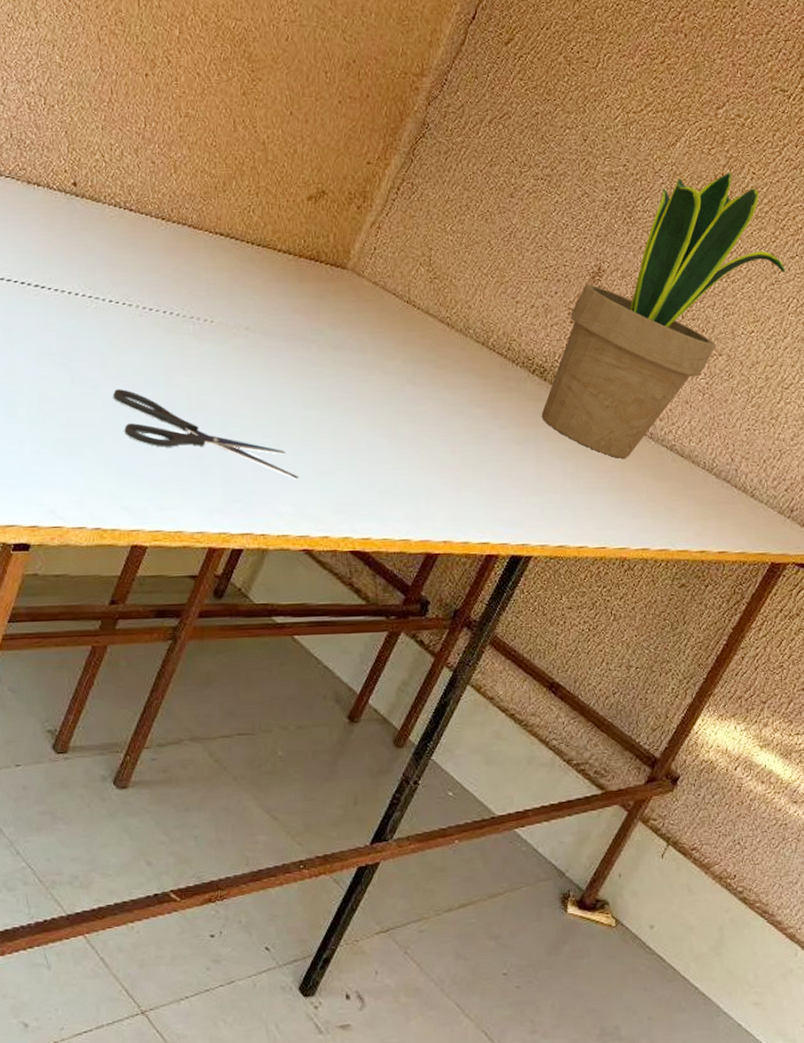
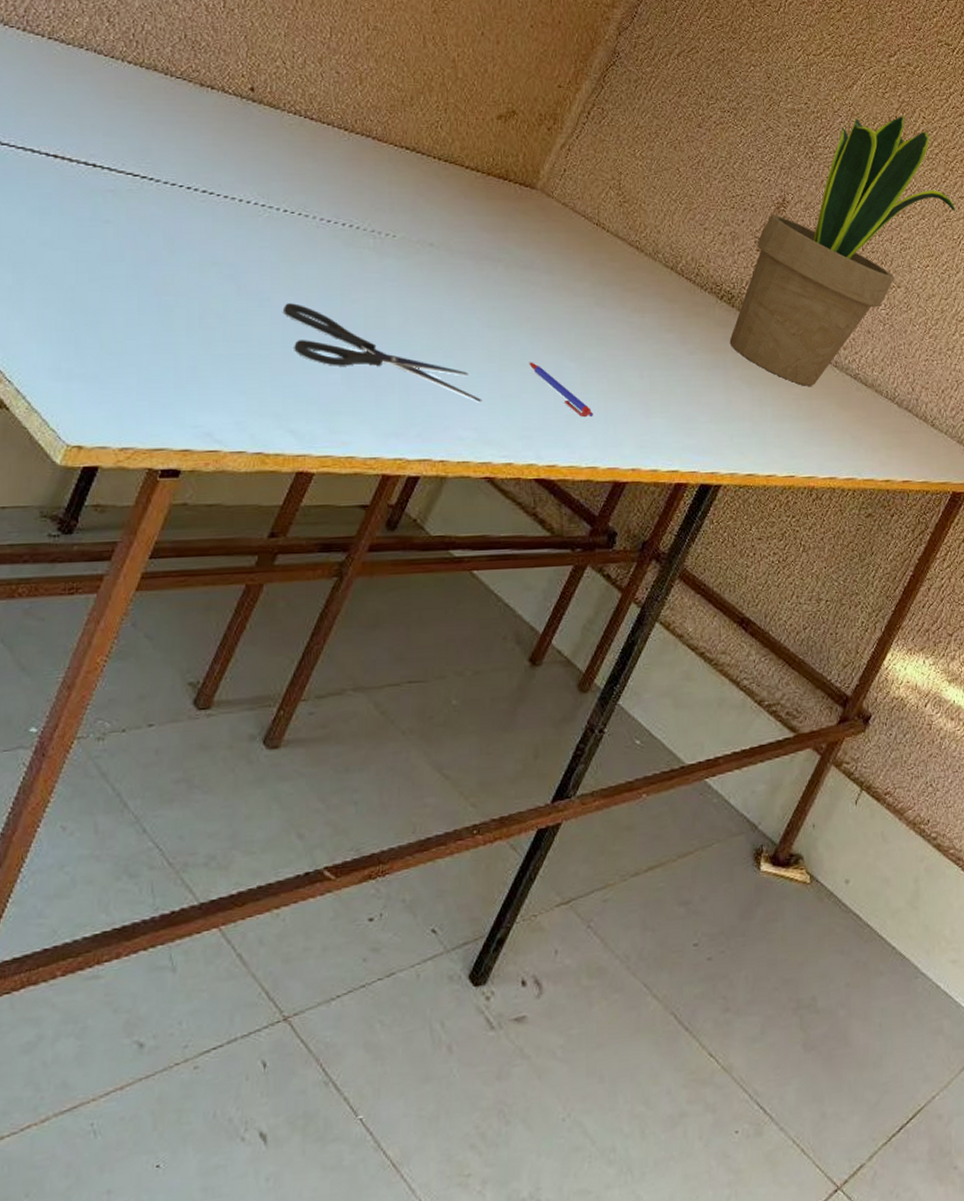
pen: none [343,439,407,493] -> present [529,362,594,418]

